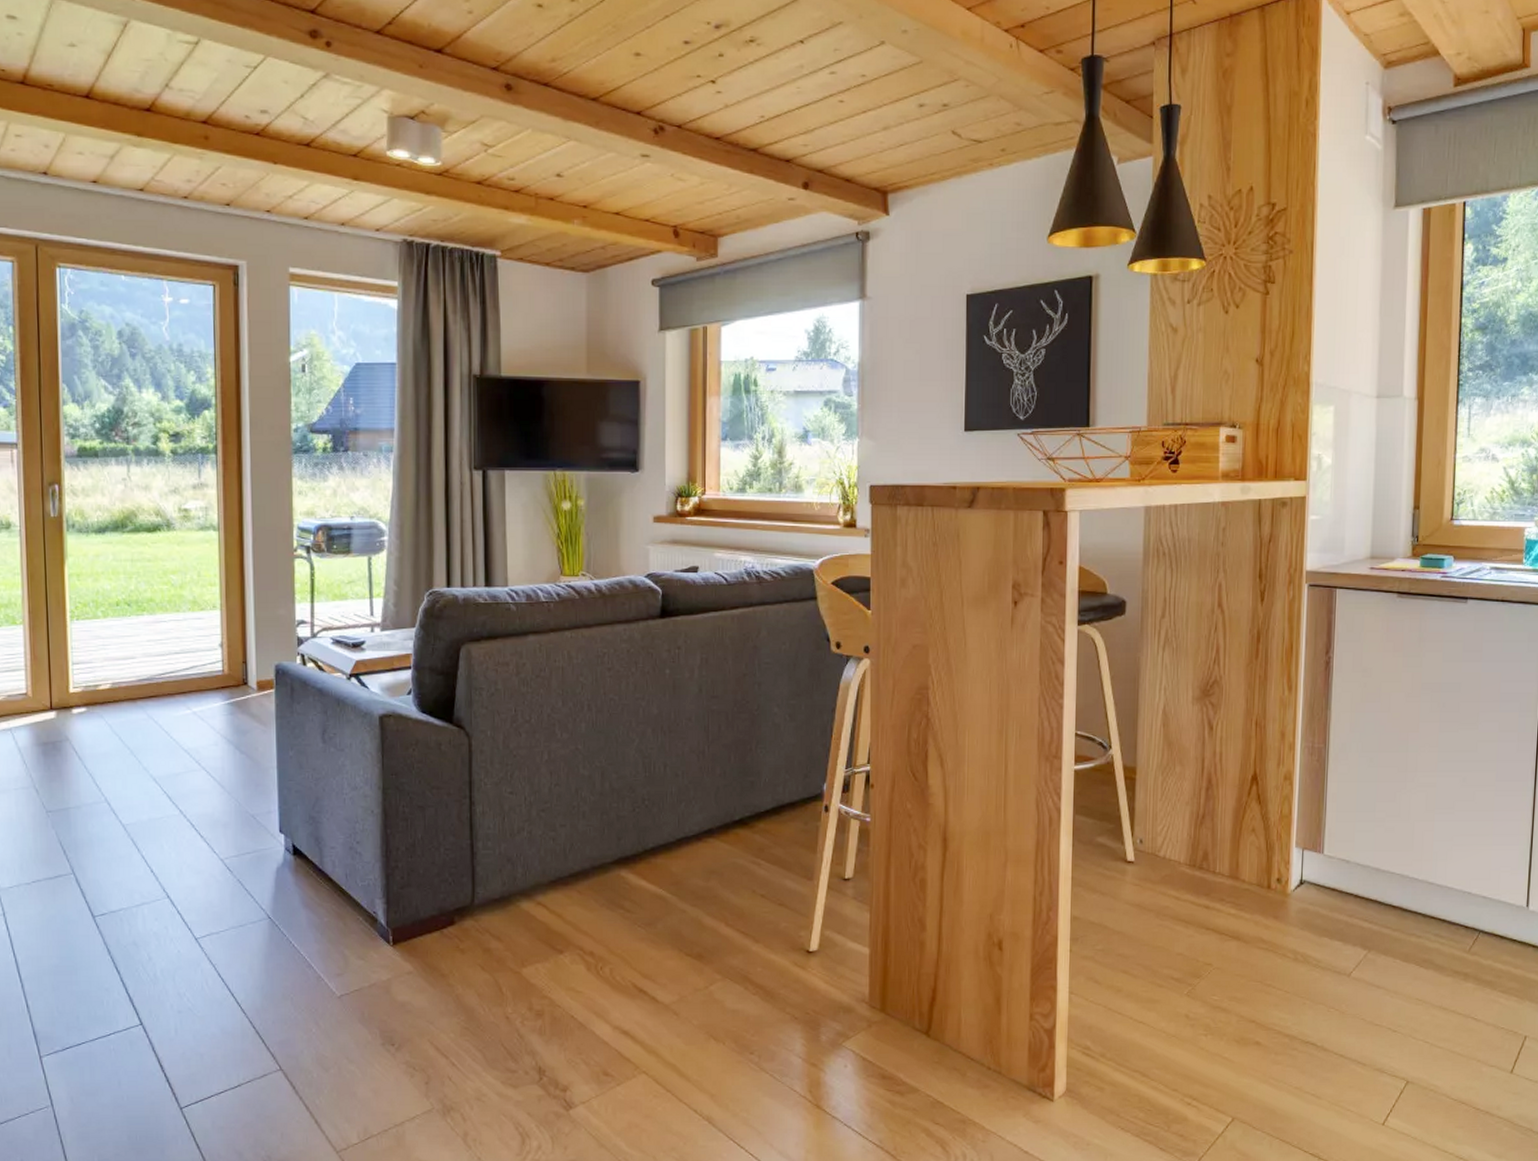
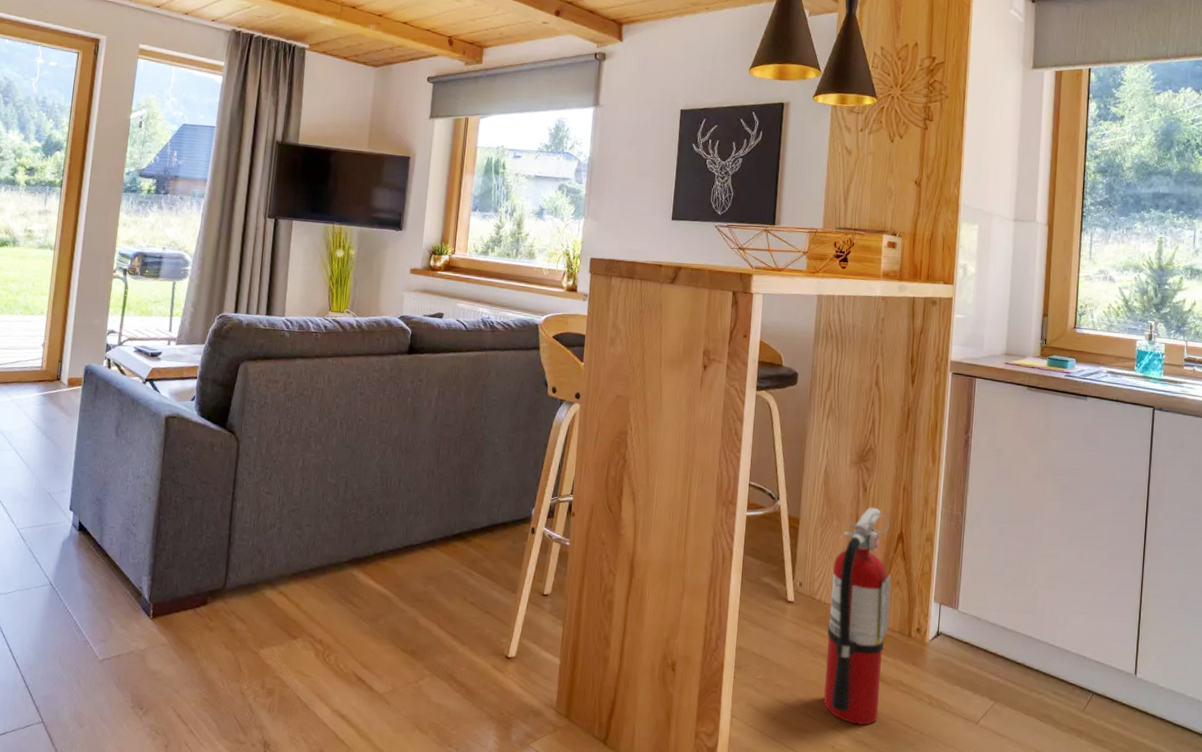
fire extinguisher: none [1173,747,1246,989] -> present [823,507,891,725]

